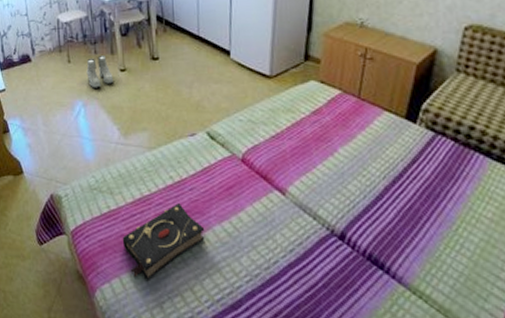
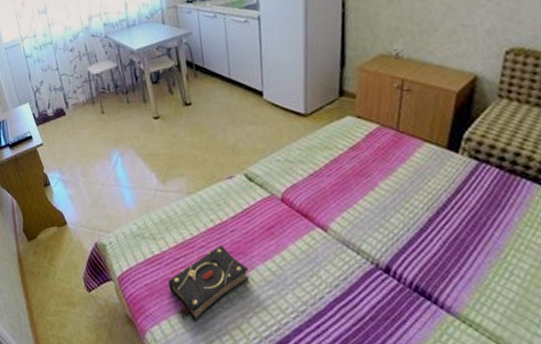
boots: present [86,54,113,88] -> none [120,103,147,138]

